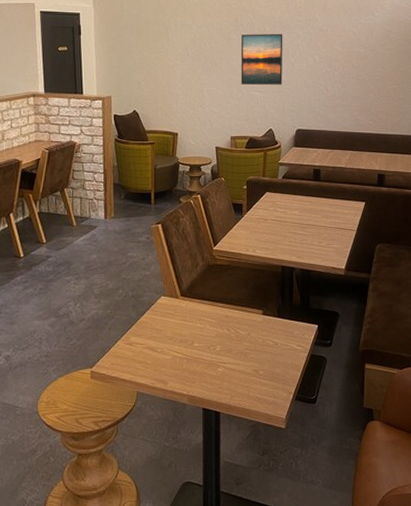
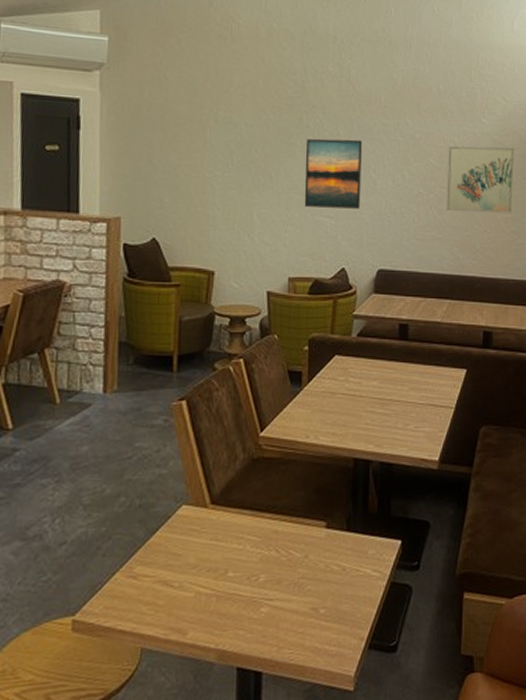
wall art: none [347,34,401,85] -> present [446,146,515,213]

